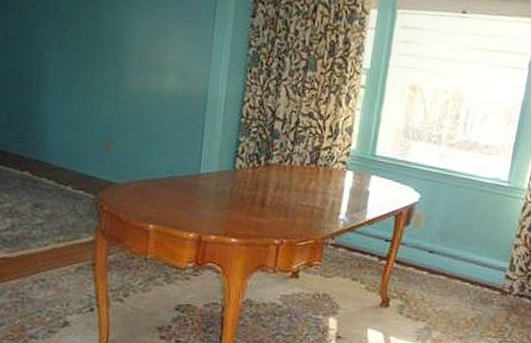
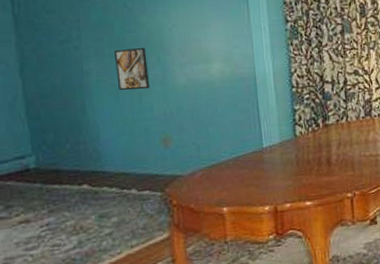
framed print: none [73,43,106,90] -> present [115,48,150,91]

